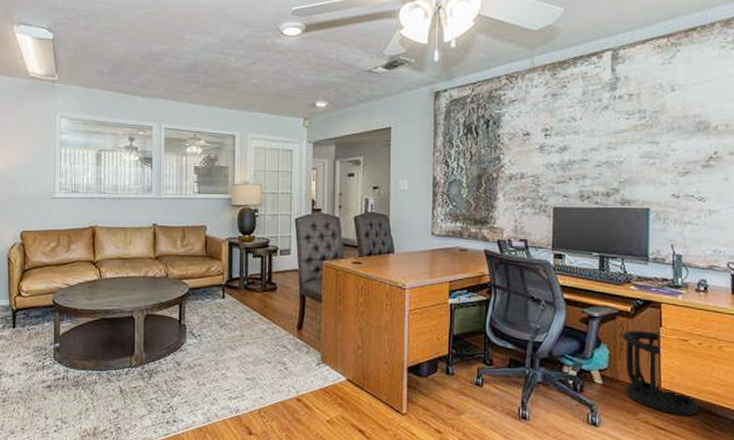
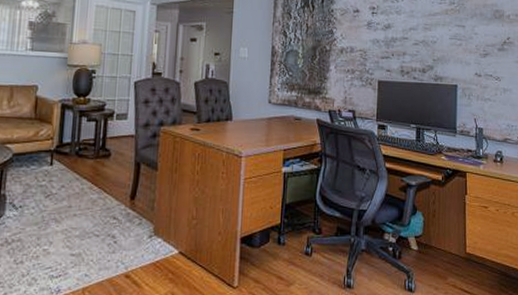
wastebasket: present [622,331,699,416] -> none [434,198,497,278]

